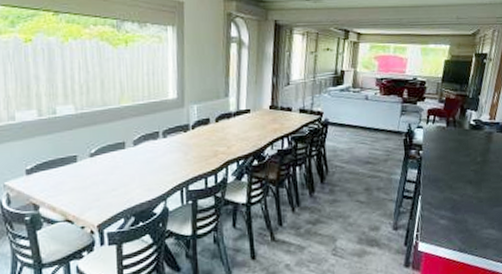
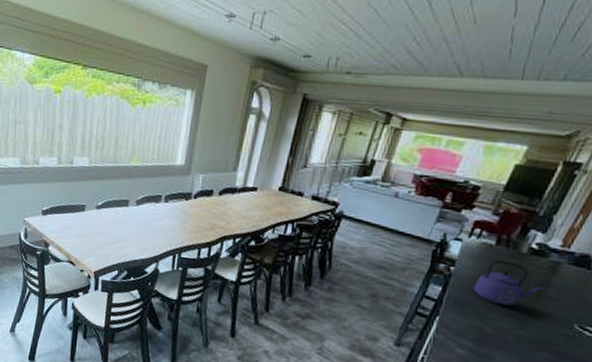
kettle: none [439,138,487,176] -> present [473,260,544,307]

